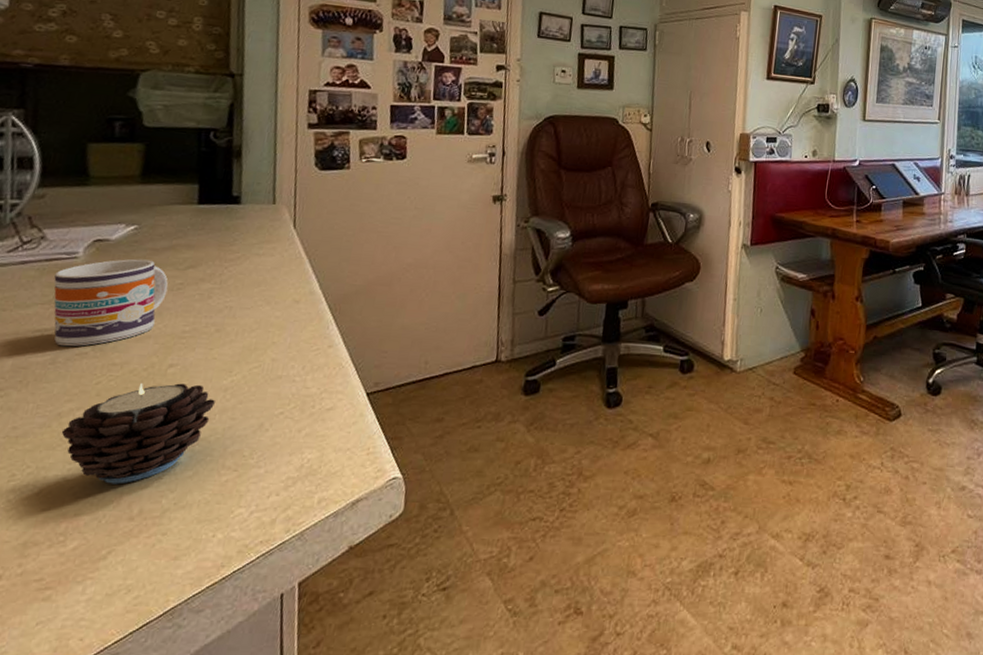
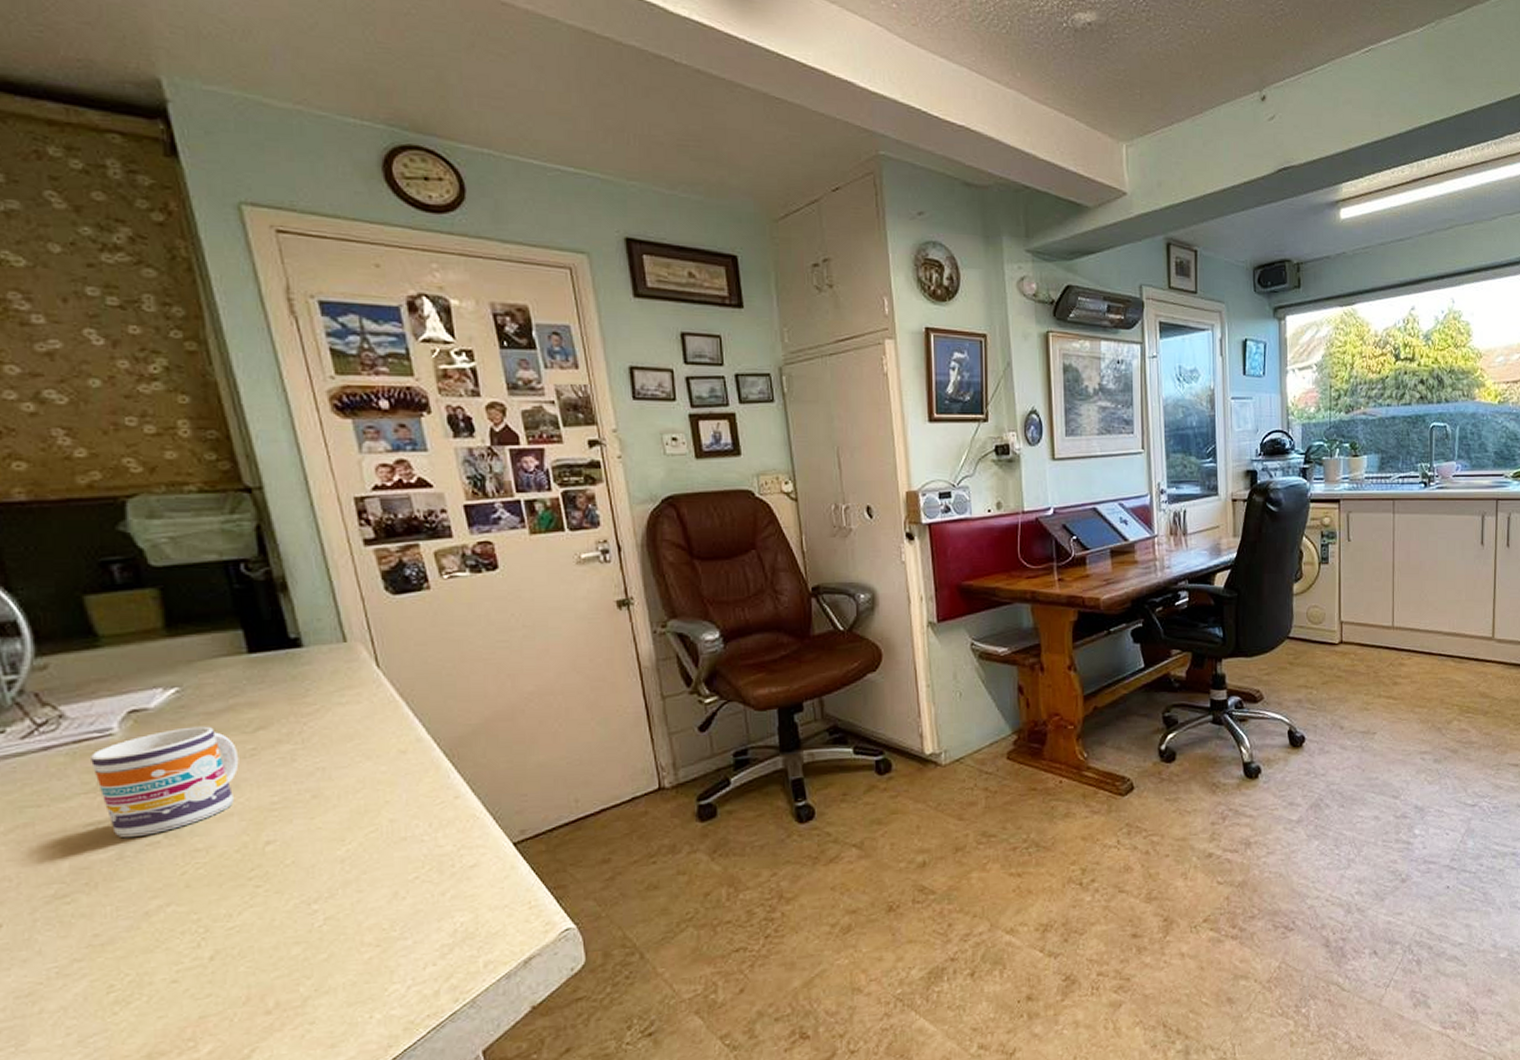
candle: present [61,382,215,484] -> none [155,859,333,980]

